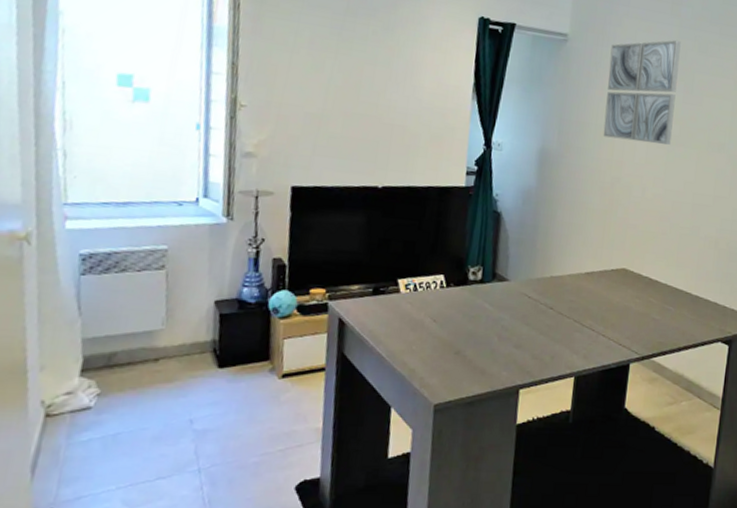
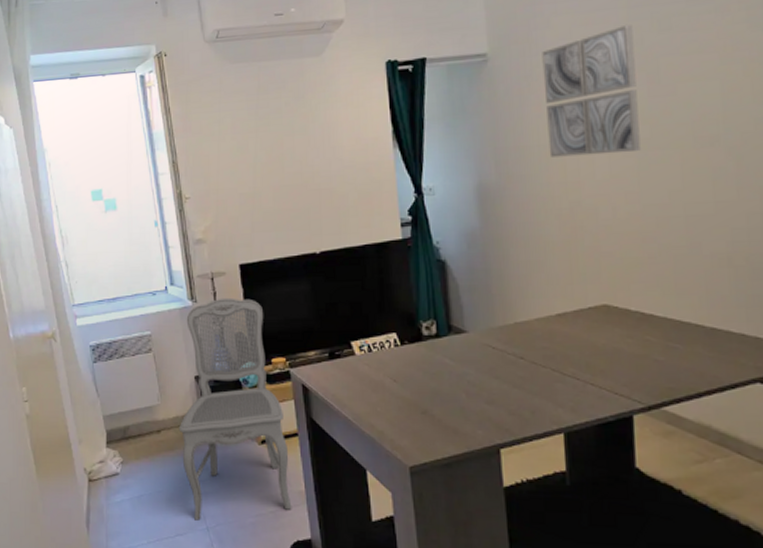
dining chair: none [181,219,313,461] -> present [178,297,292,521]

